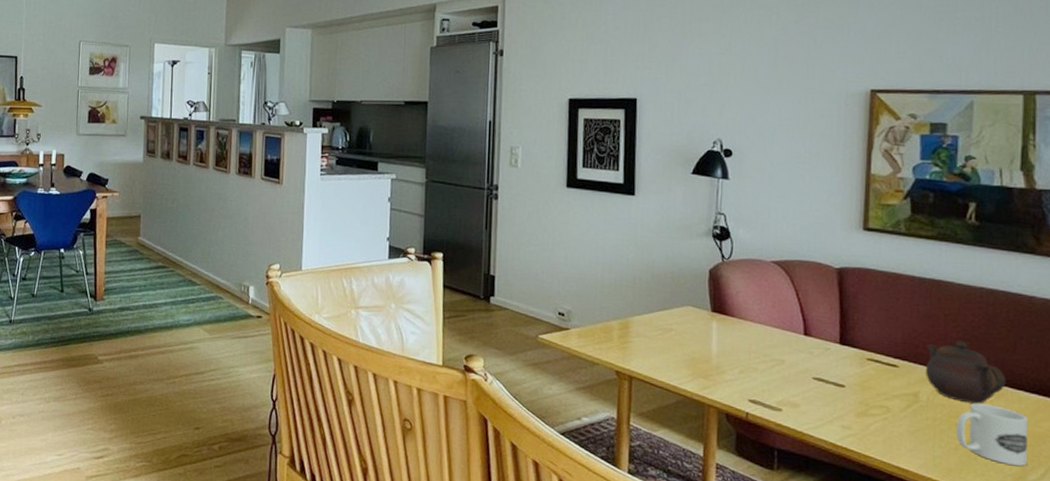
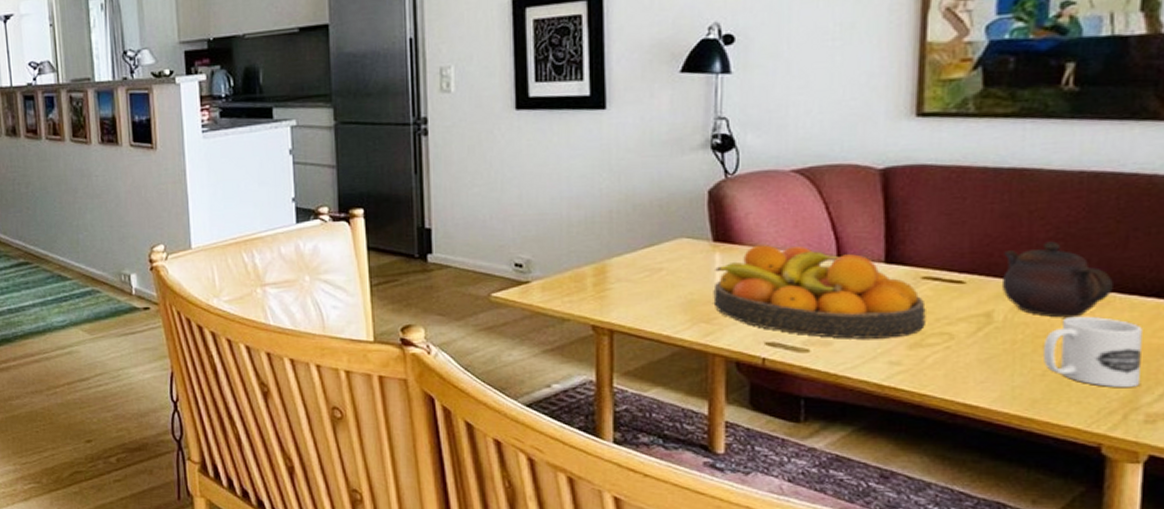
fruit bowl: none [710,318,870,407] -> present [713,245,926,339]

